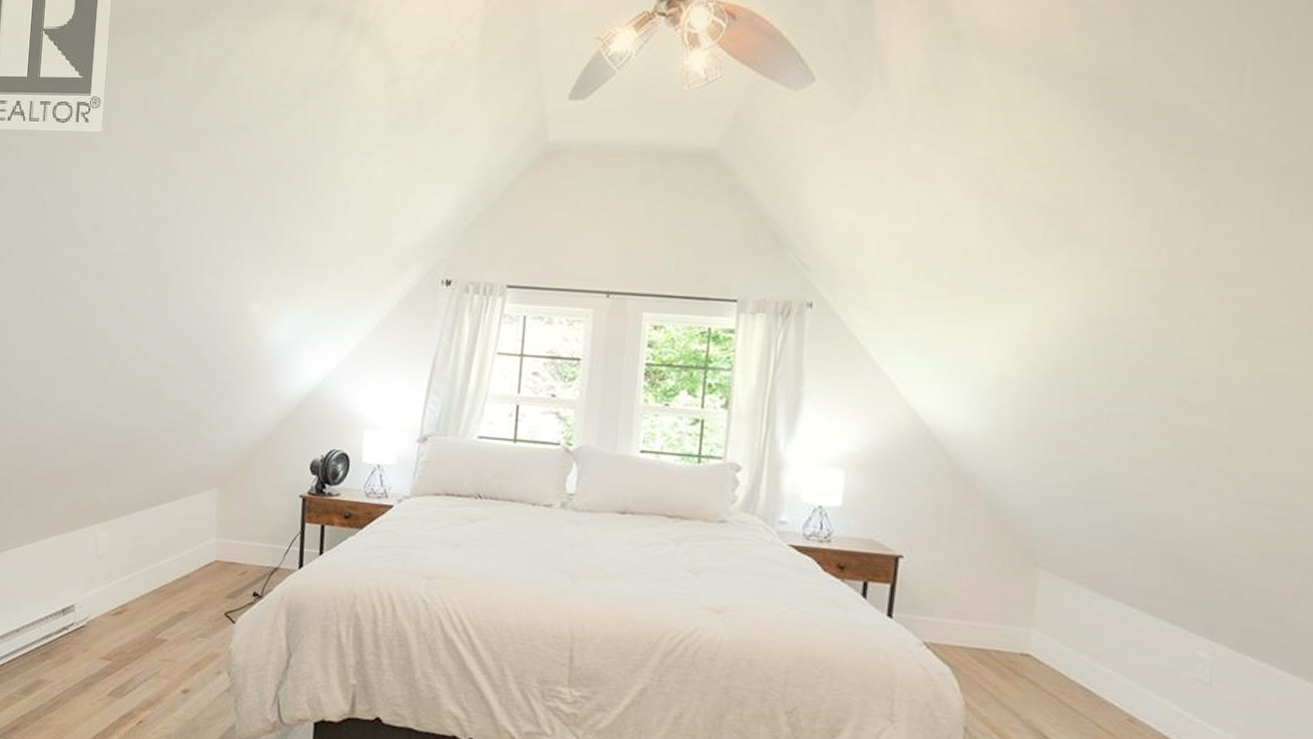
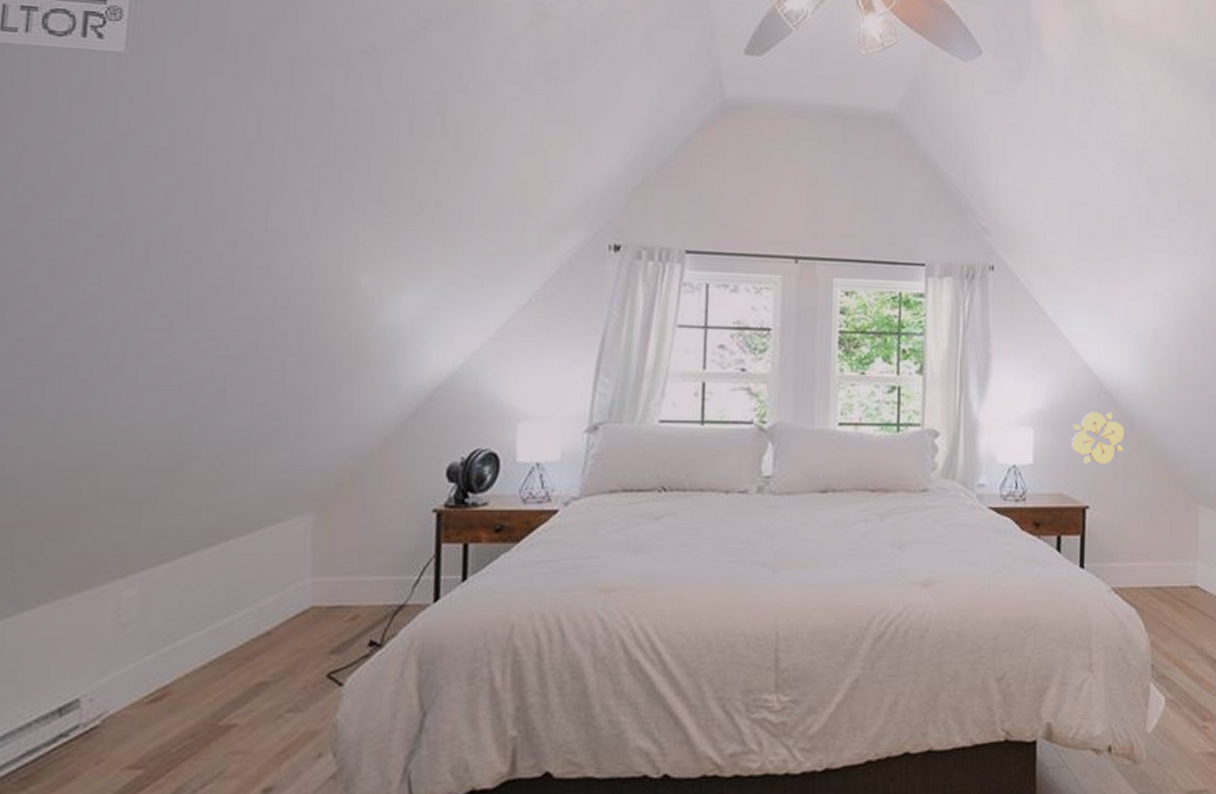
wall ornament: none [888,458,953,514] -> present [1072,411,1125,464]

